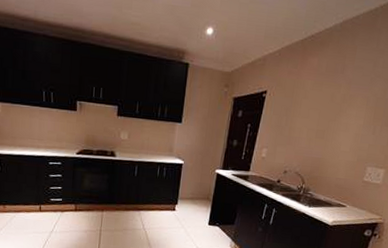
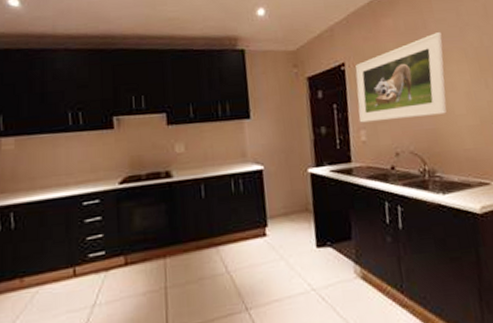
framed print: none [264,77,354,149] -> present [355,31,447,123]

